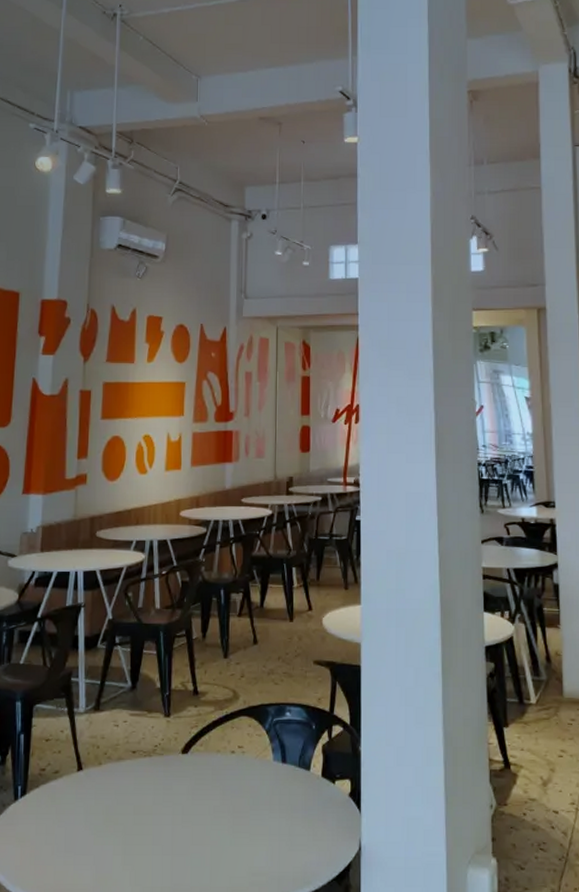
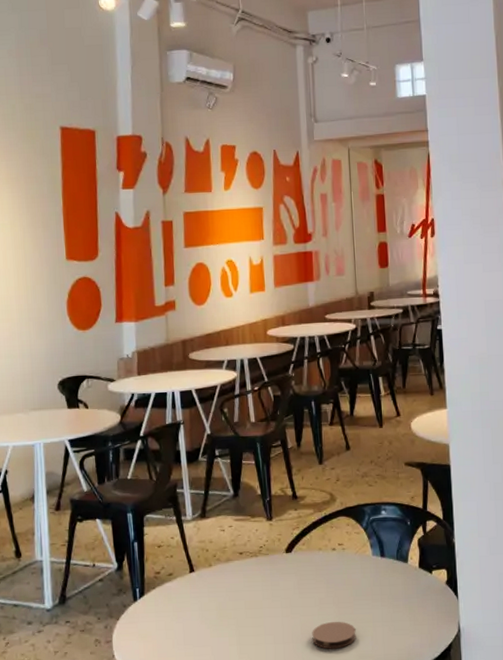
coaster: none [203,832,250,864] -> present [312,621,356,649]

